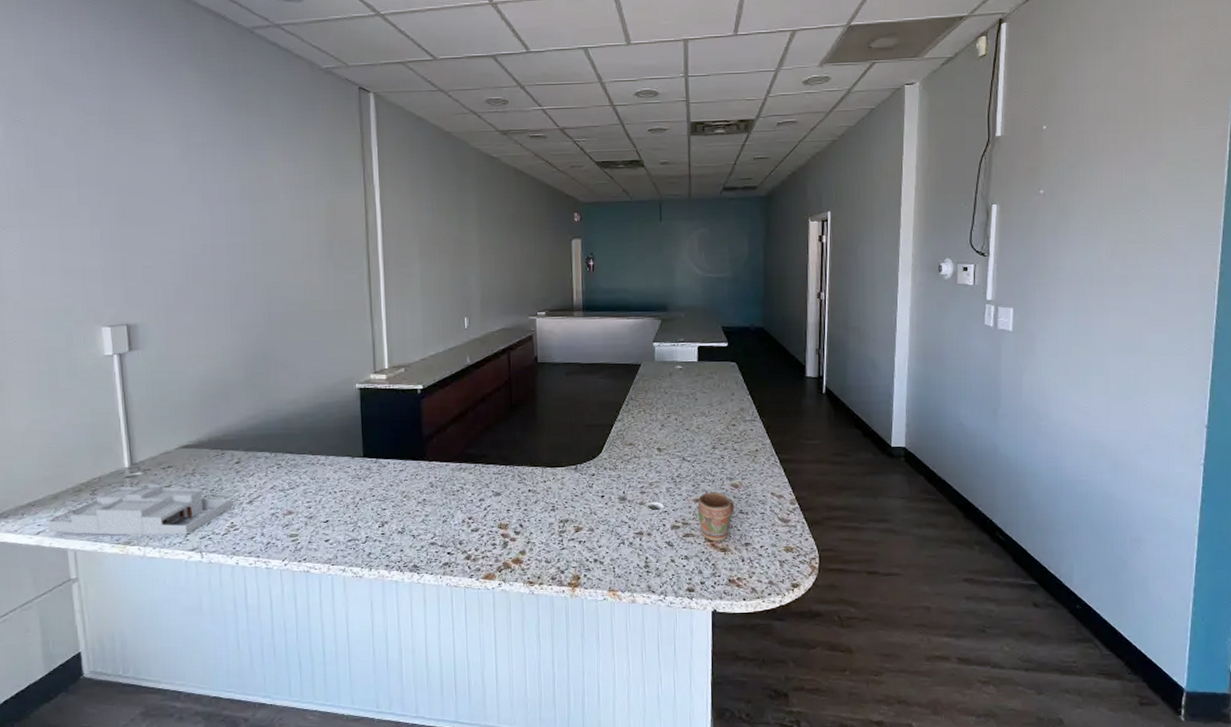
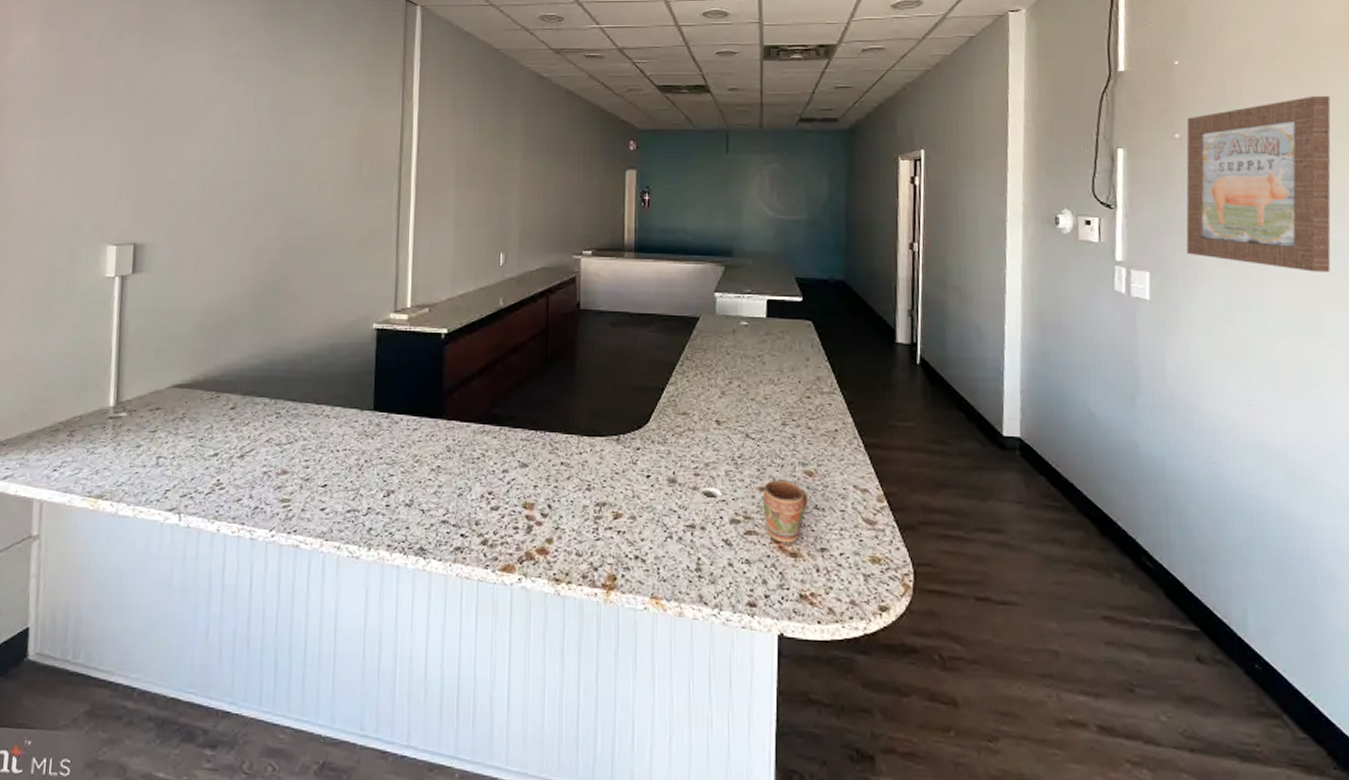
desk organizer: present [47,484,232,536] -> none [16,427,221,491]
wall art: none [1044,152,1168,302] -> present [1186,95,1331,272]

